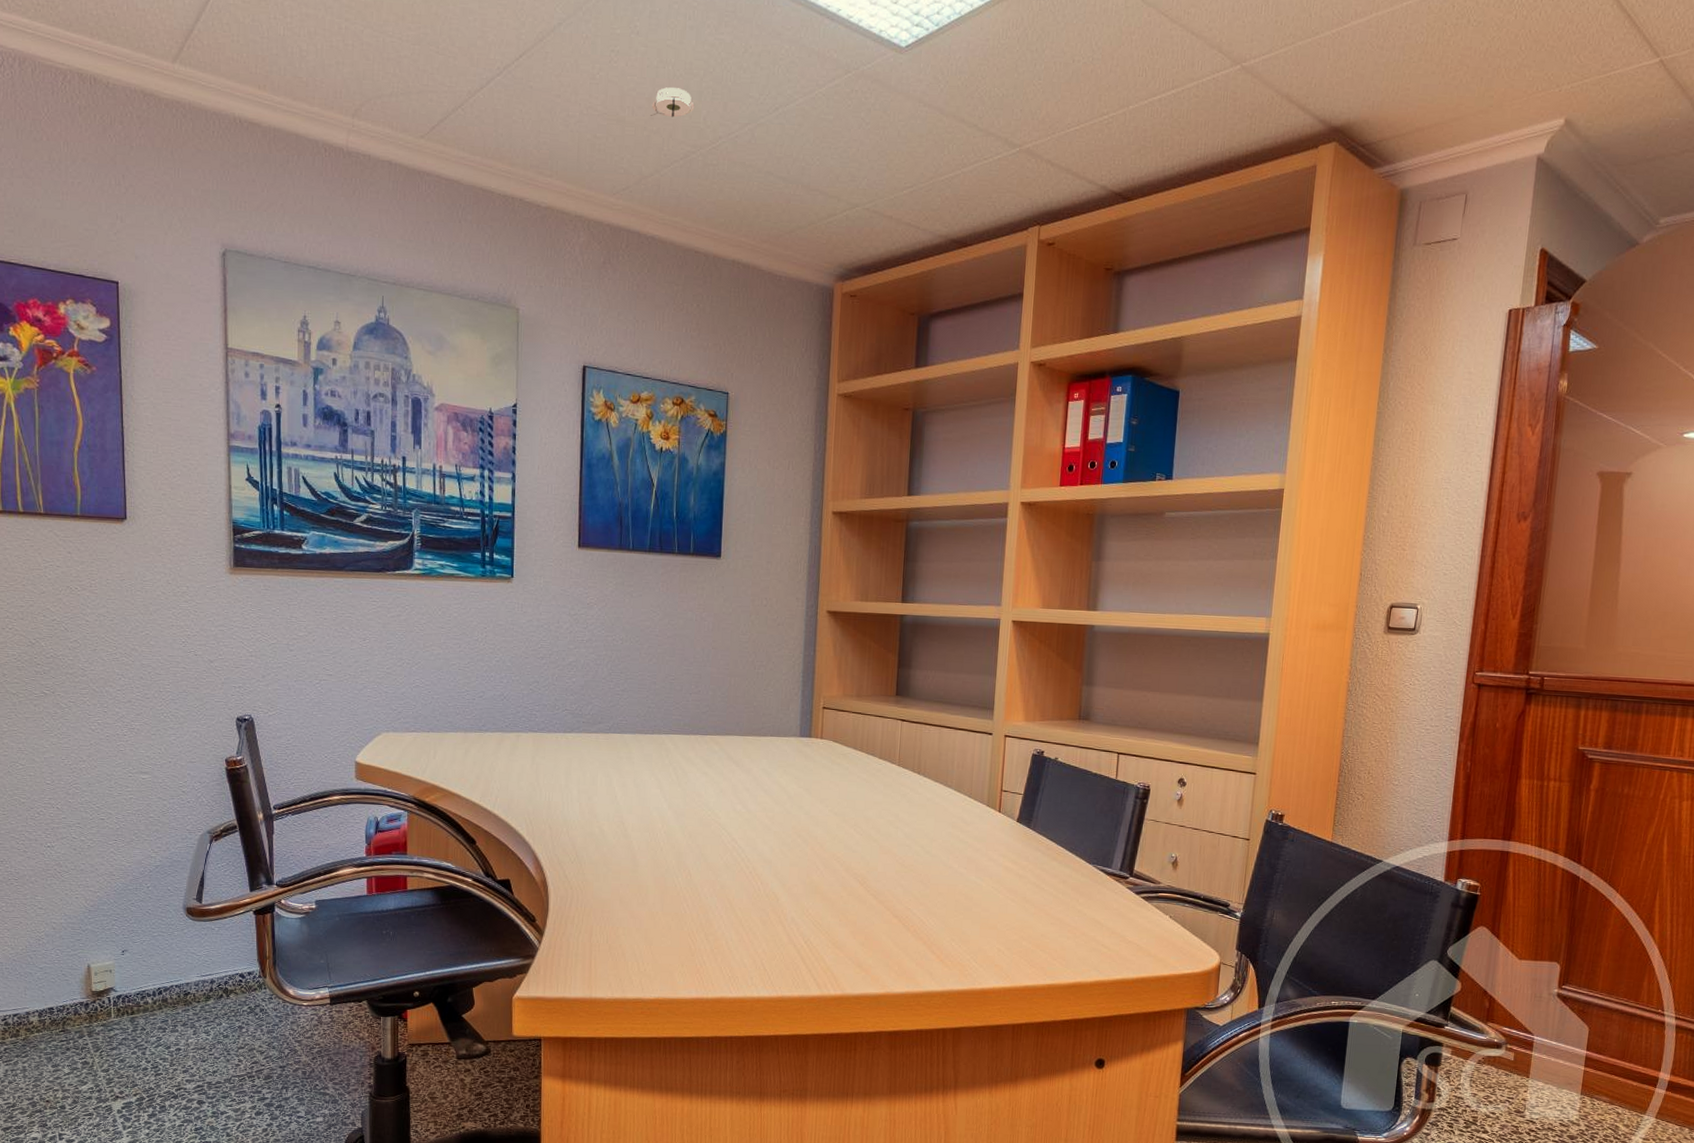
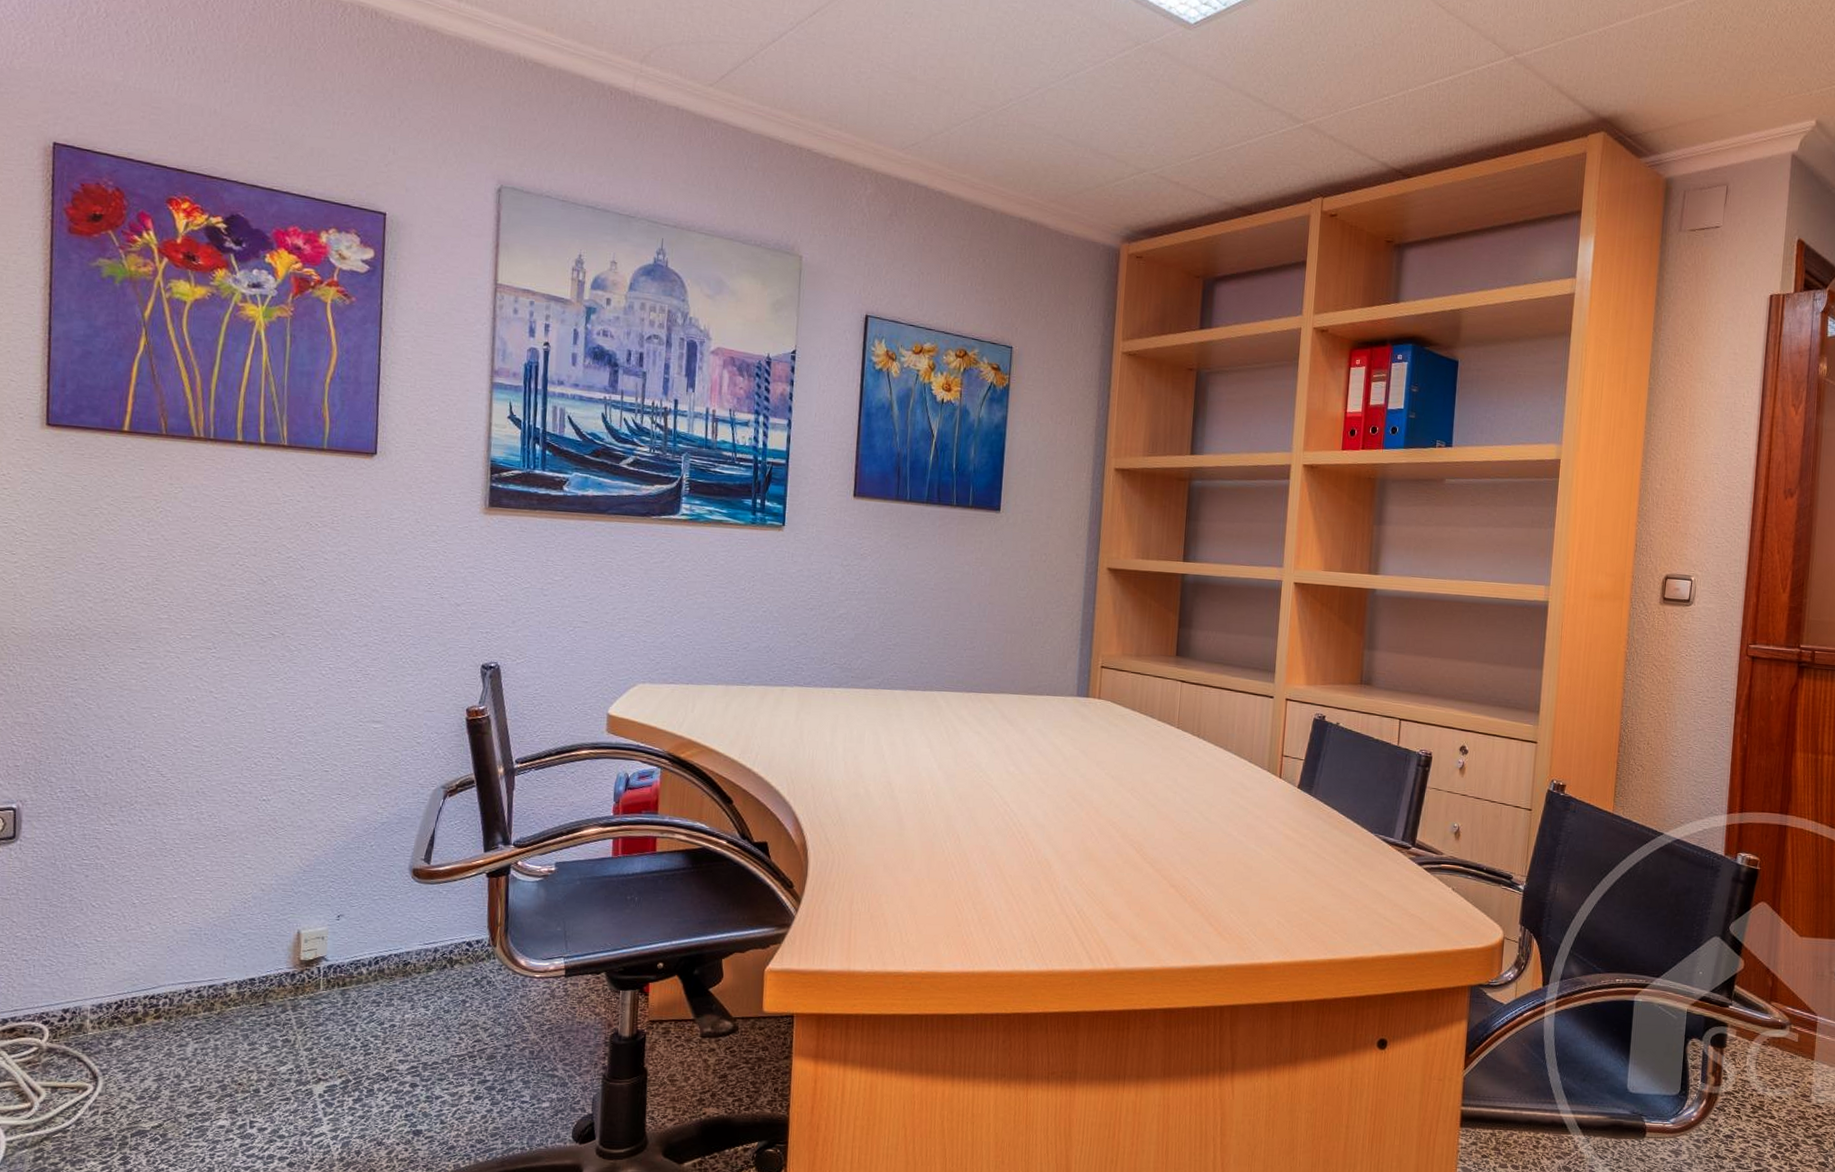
smoke detector: present [650,87,695,118] -> none [942,49,986,79]

